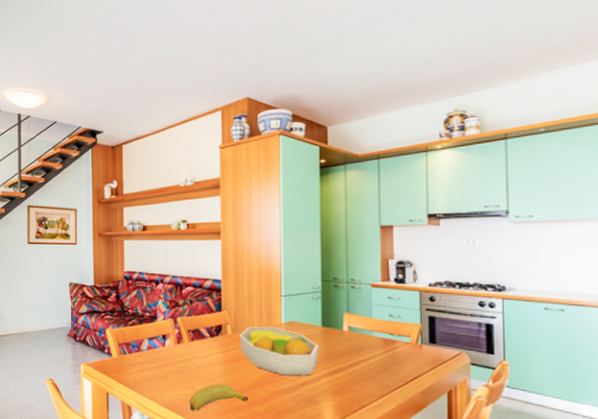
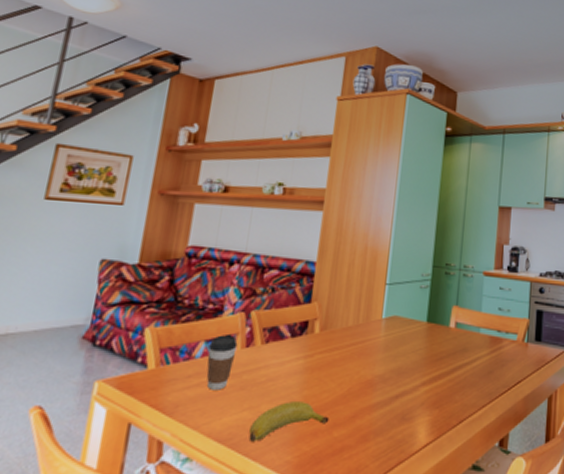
coffee cup: none [151,335,171,374] -> present [206,335,238,390]
fruit bowl: present [239,326,319,376] -> none [328,322,421,386]

